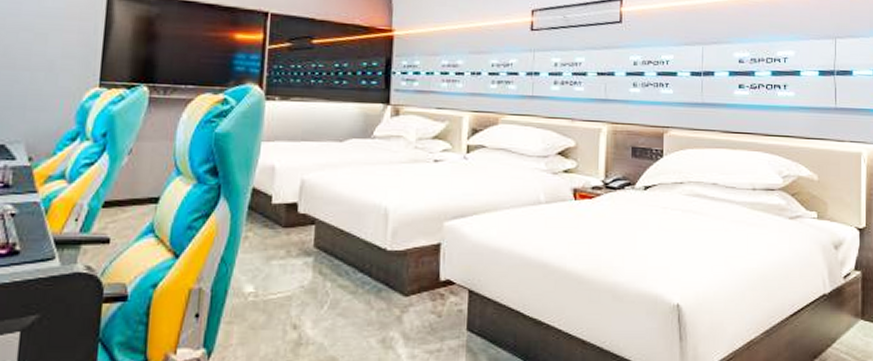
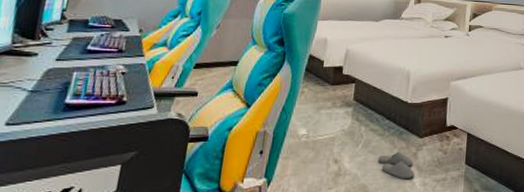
slippers: none [349,315,400,350] -> present [377,152,415,179]

